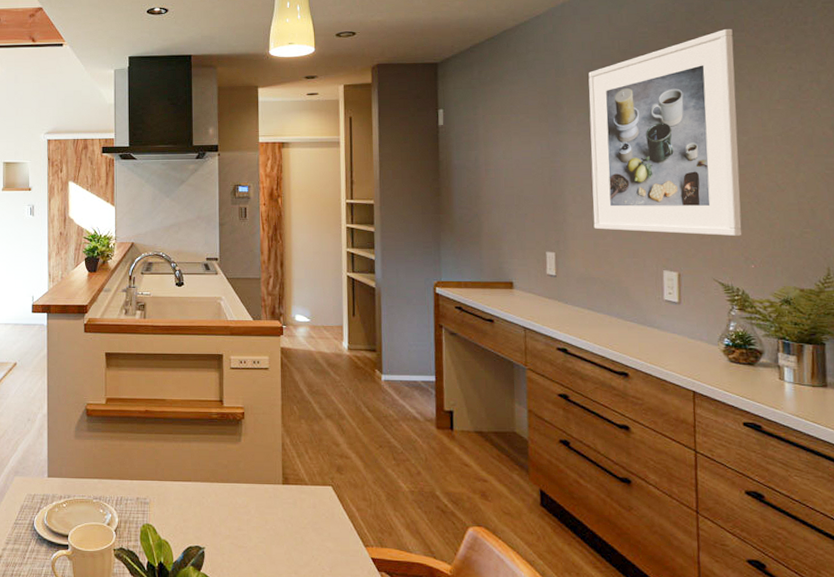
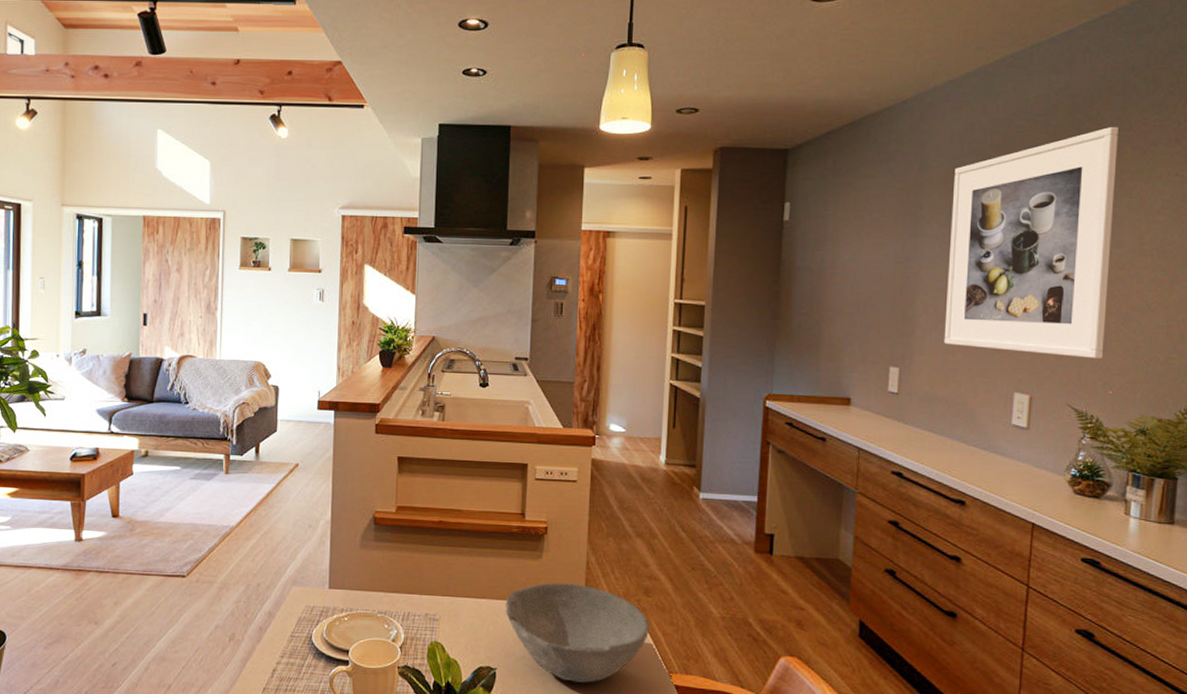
bowl: none [209,464,345,559] -> present [505,582,650,683]

